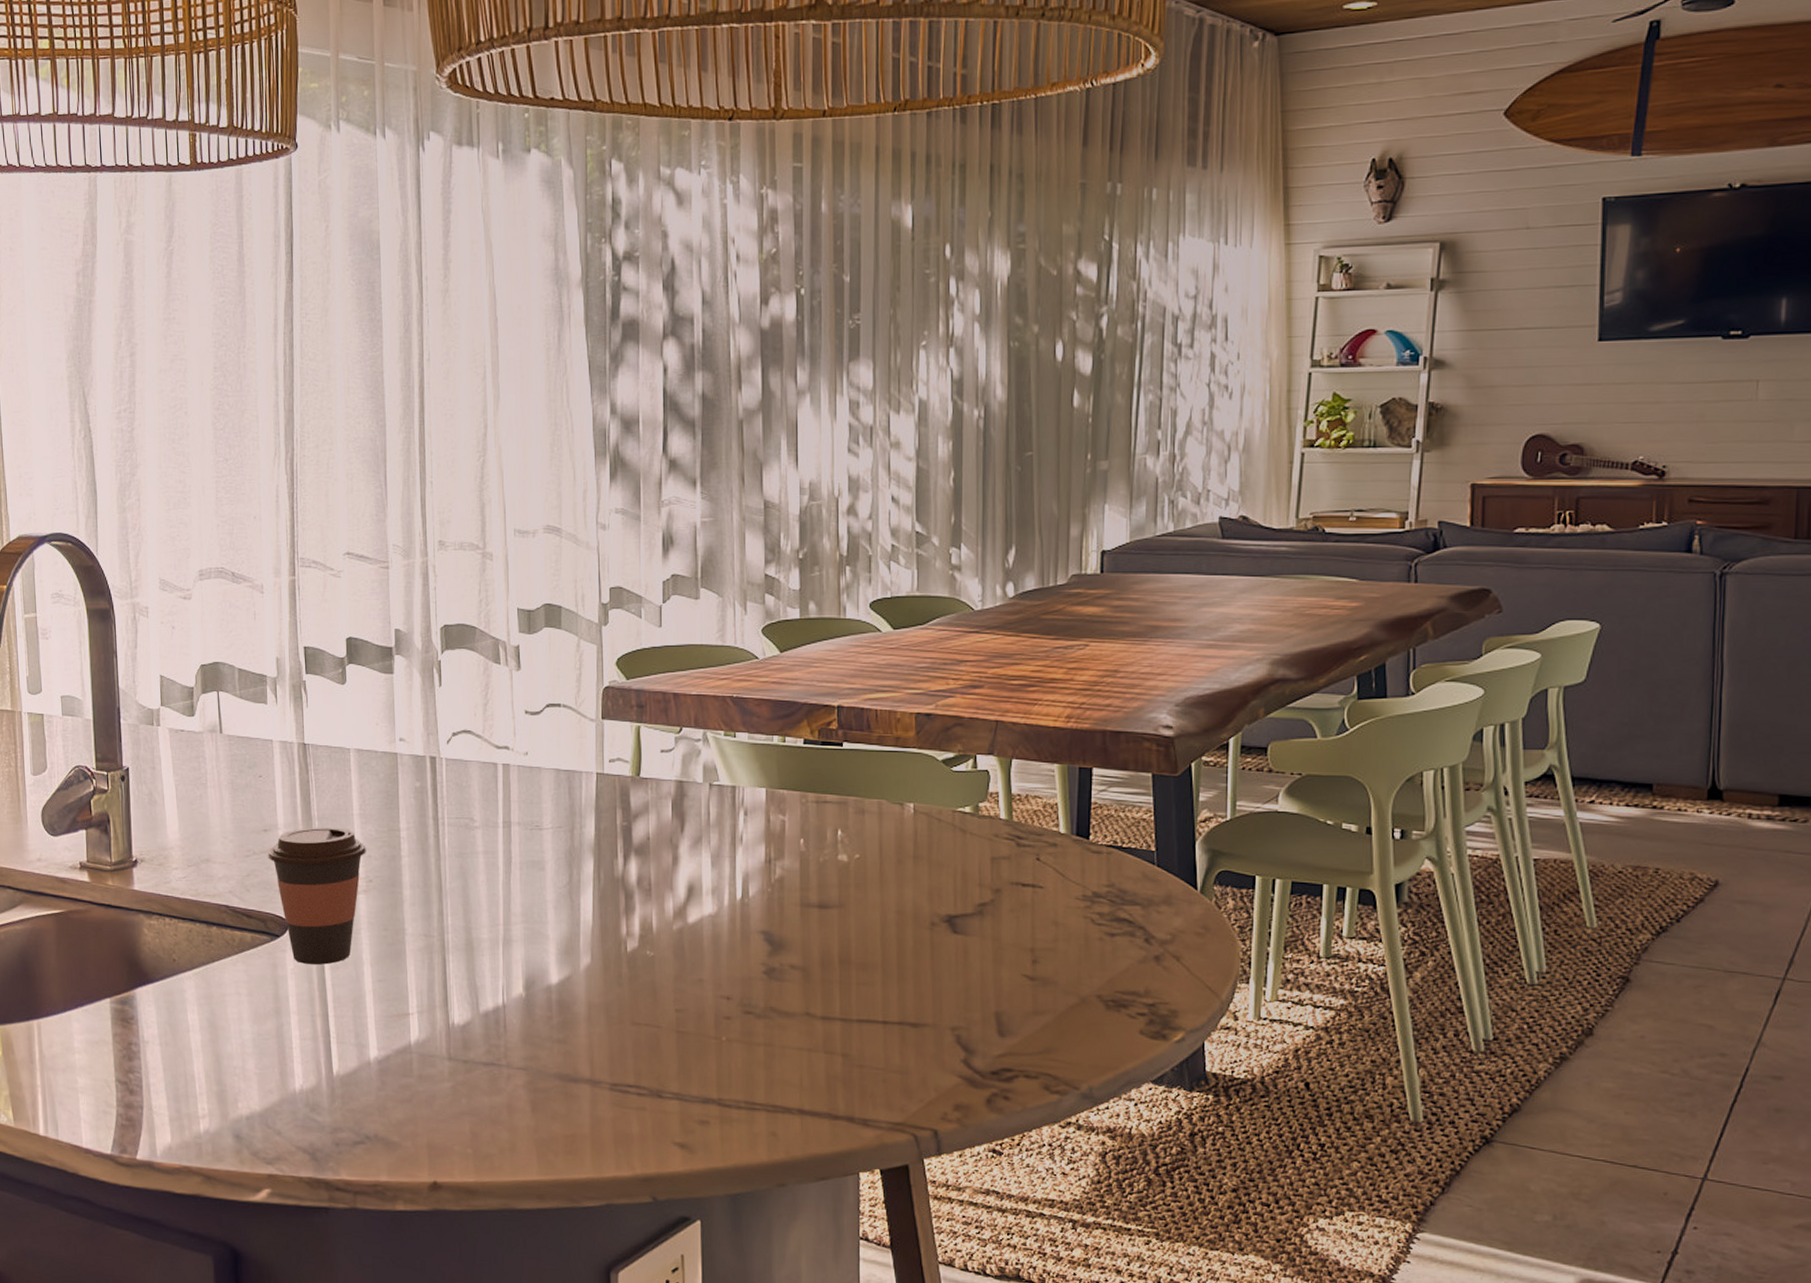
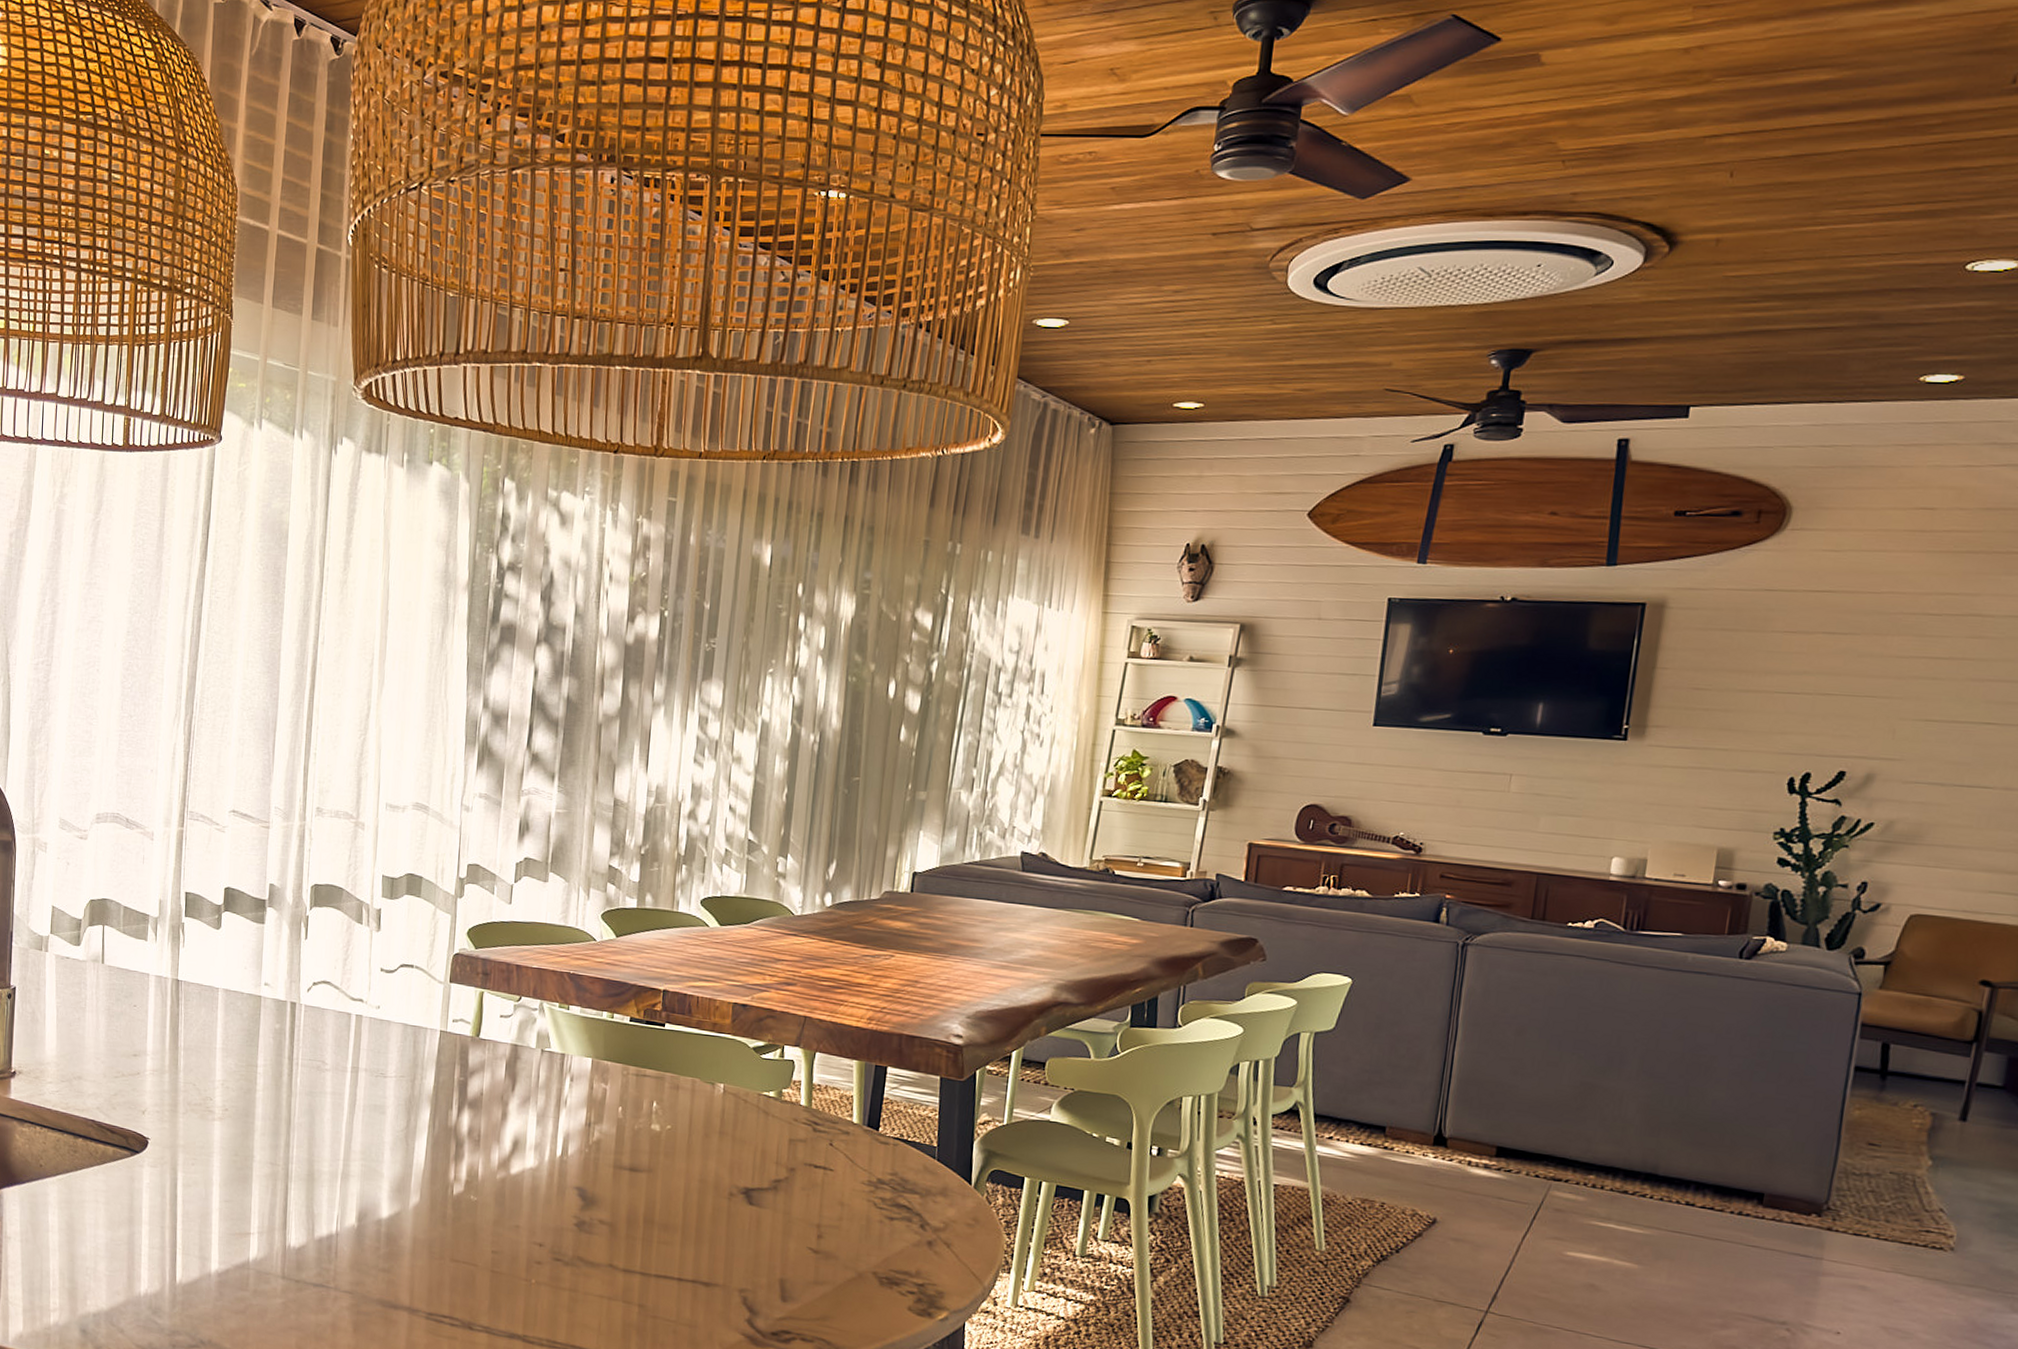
coffee cup: present [267,827,367,965] -> none [134,1056,226,1182]

